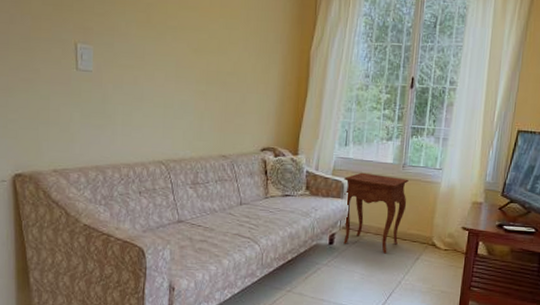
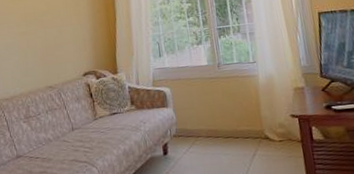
side table: present [343,172,409,254] -> none [165,77,231,156]

